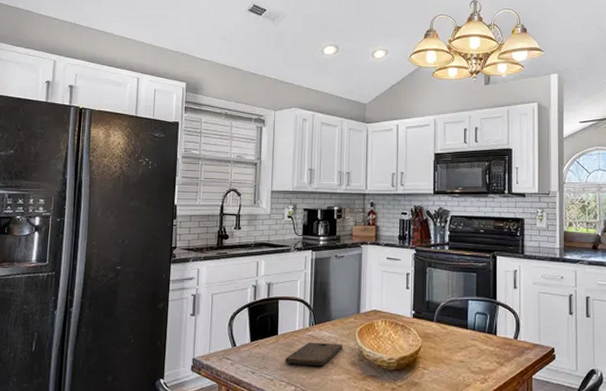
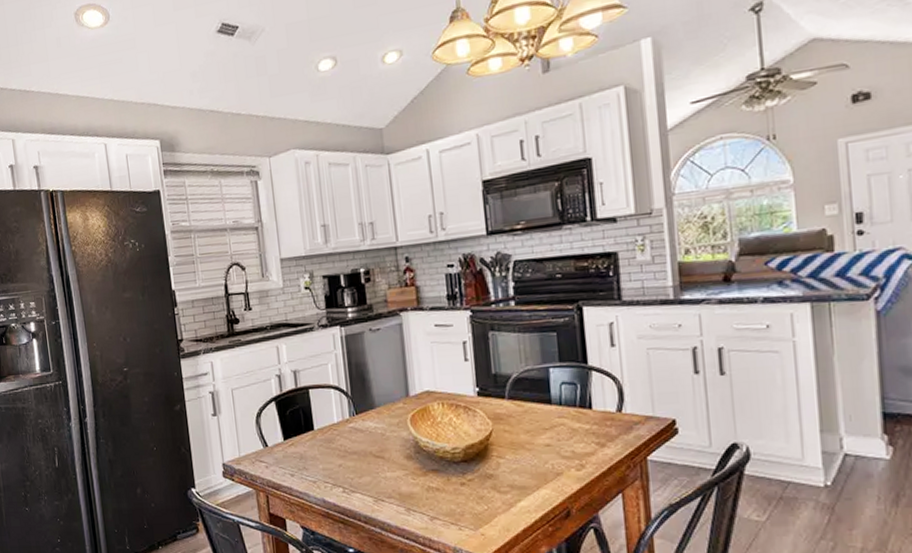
cutting board: present [285,342,343,367] -> none [326,434,394,463]

